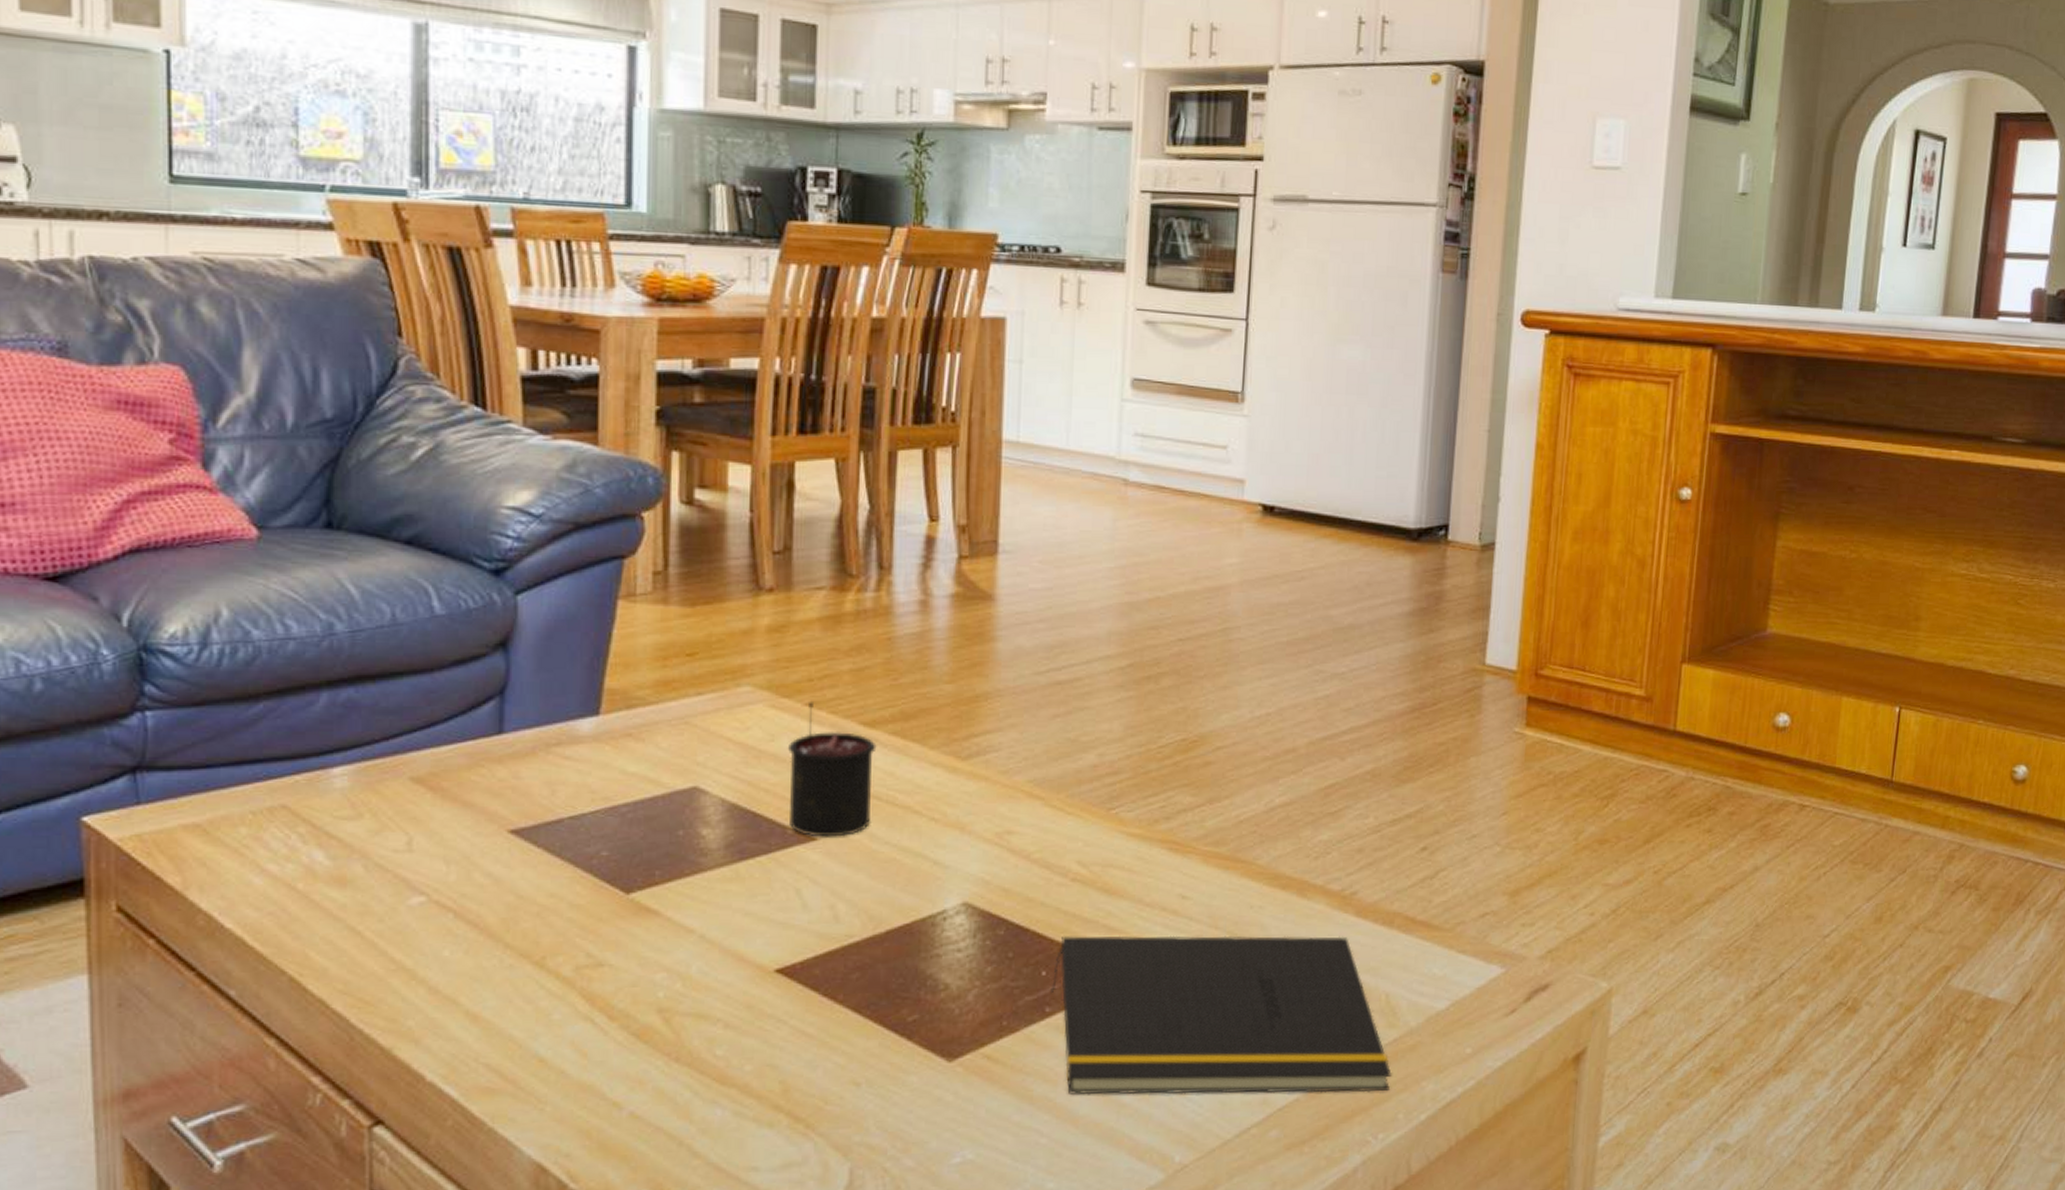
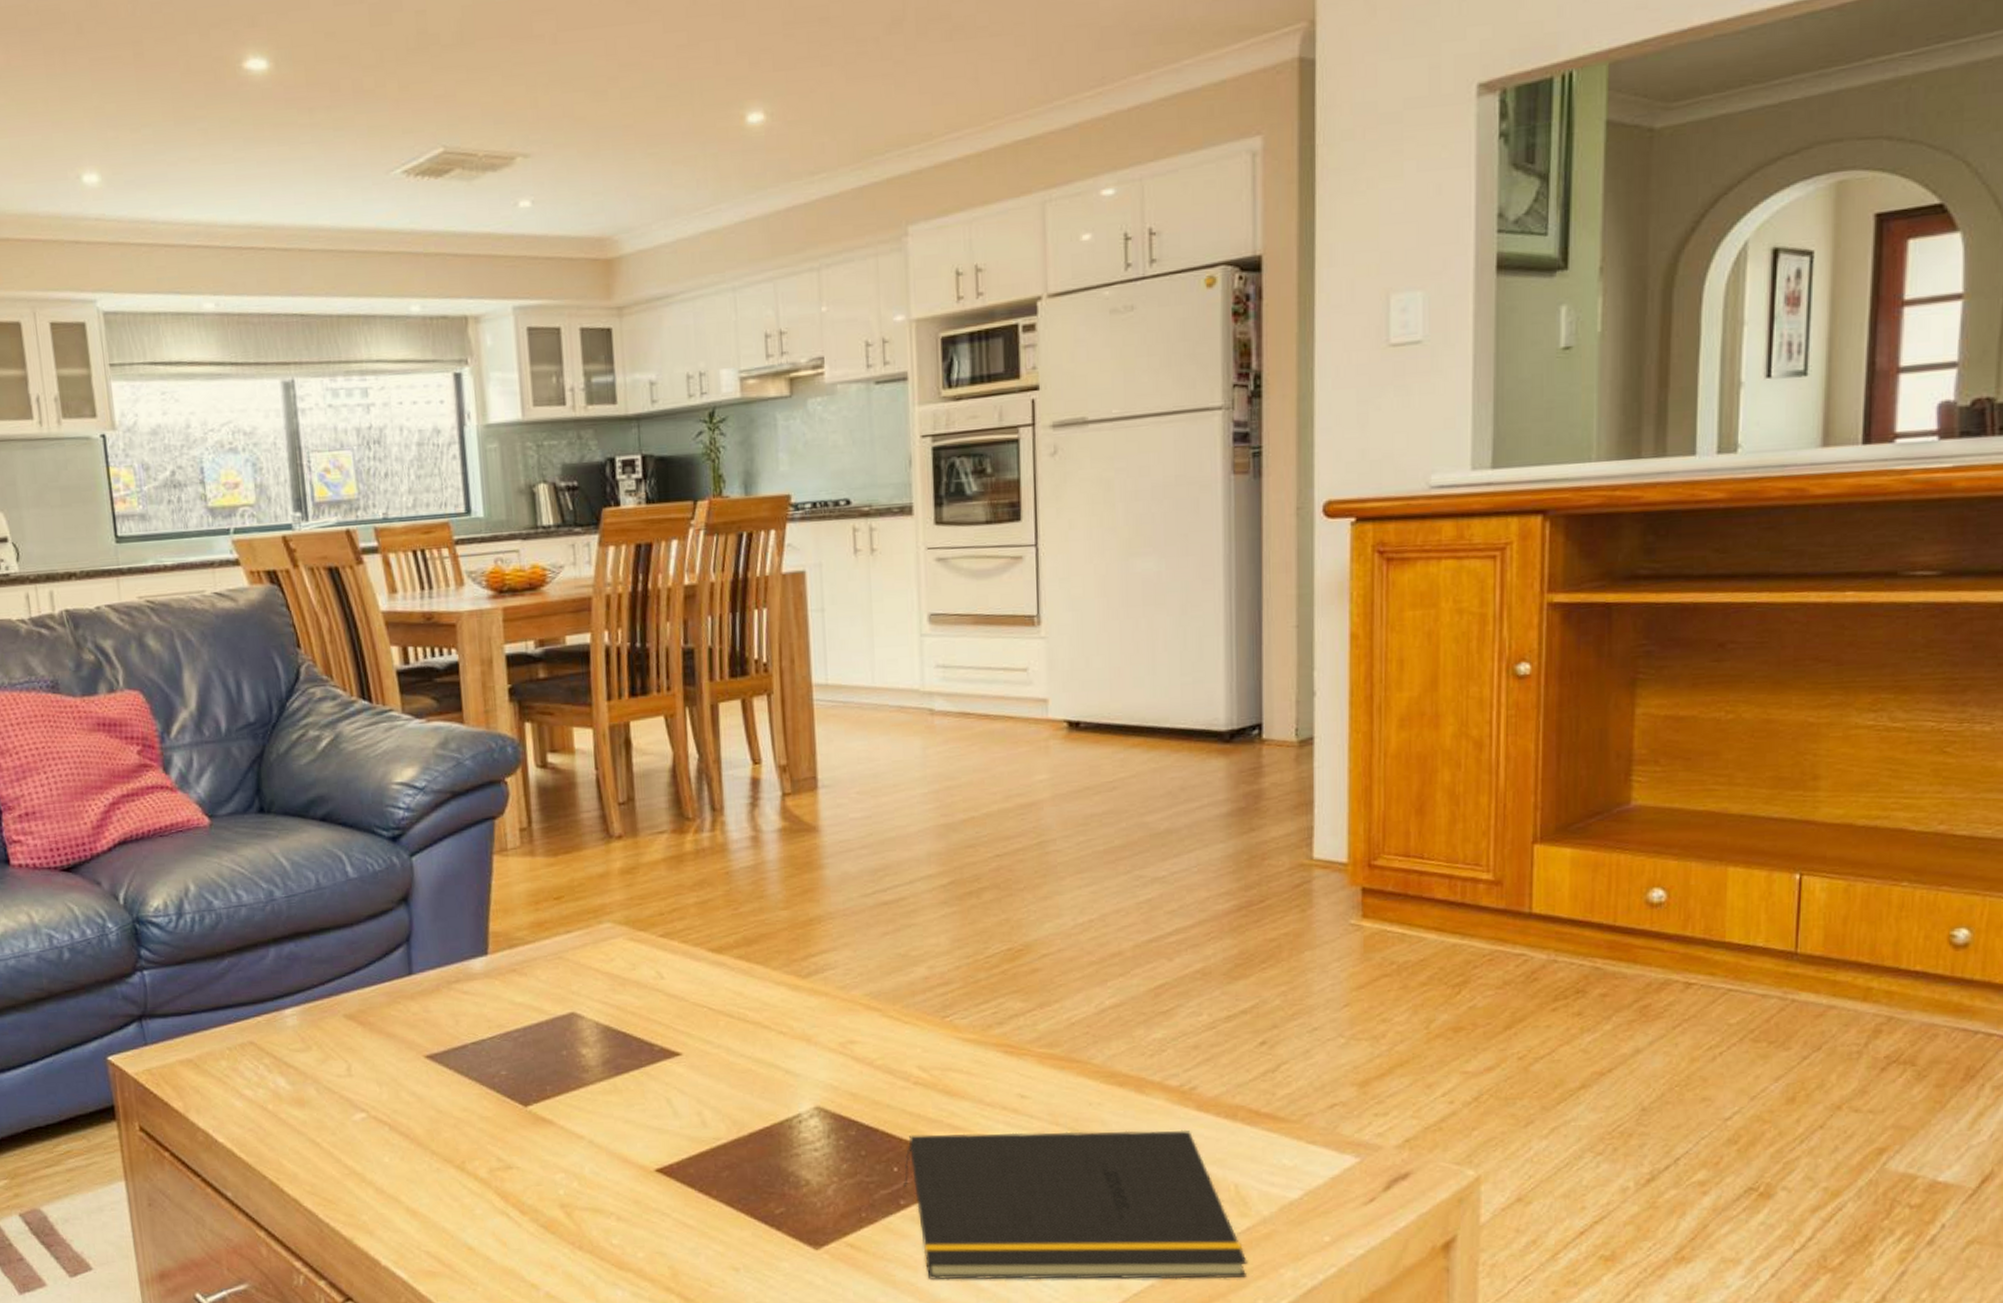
candle: present [787,702,877,837] -> none [647,933,725,1053]

